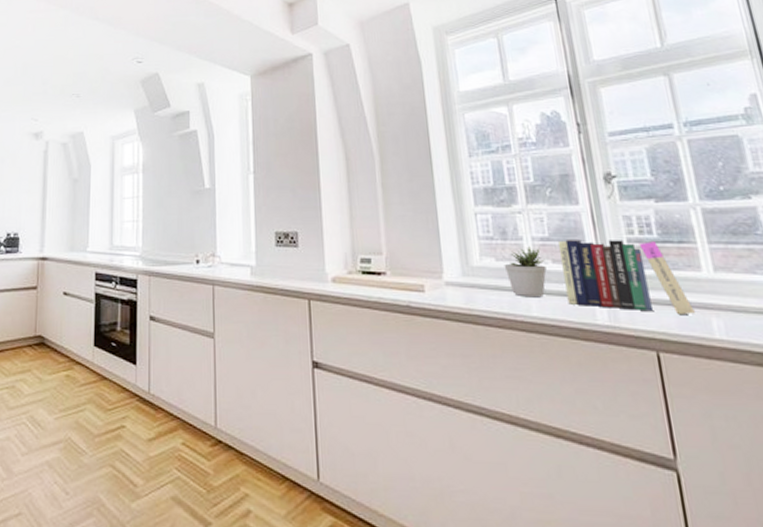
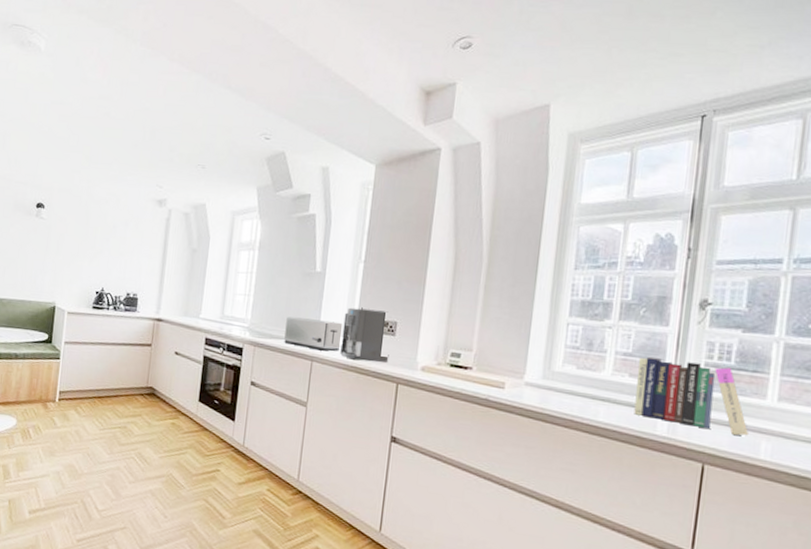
toaster: none [180,239,242,273] -> present [284,316,343,352]
coffee machine: none [241,222,296,279] -> present [340,307,389,364]
potted plant: present [504,246,547,298] -> none [583,359,623,406]

